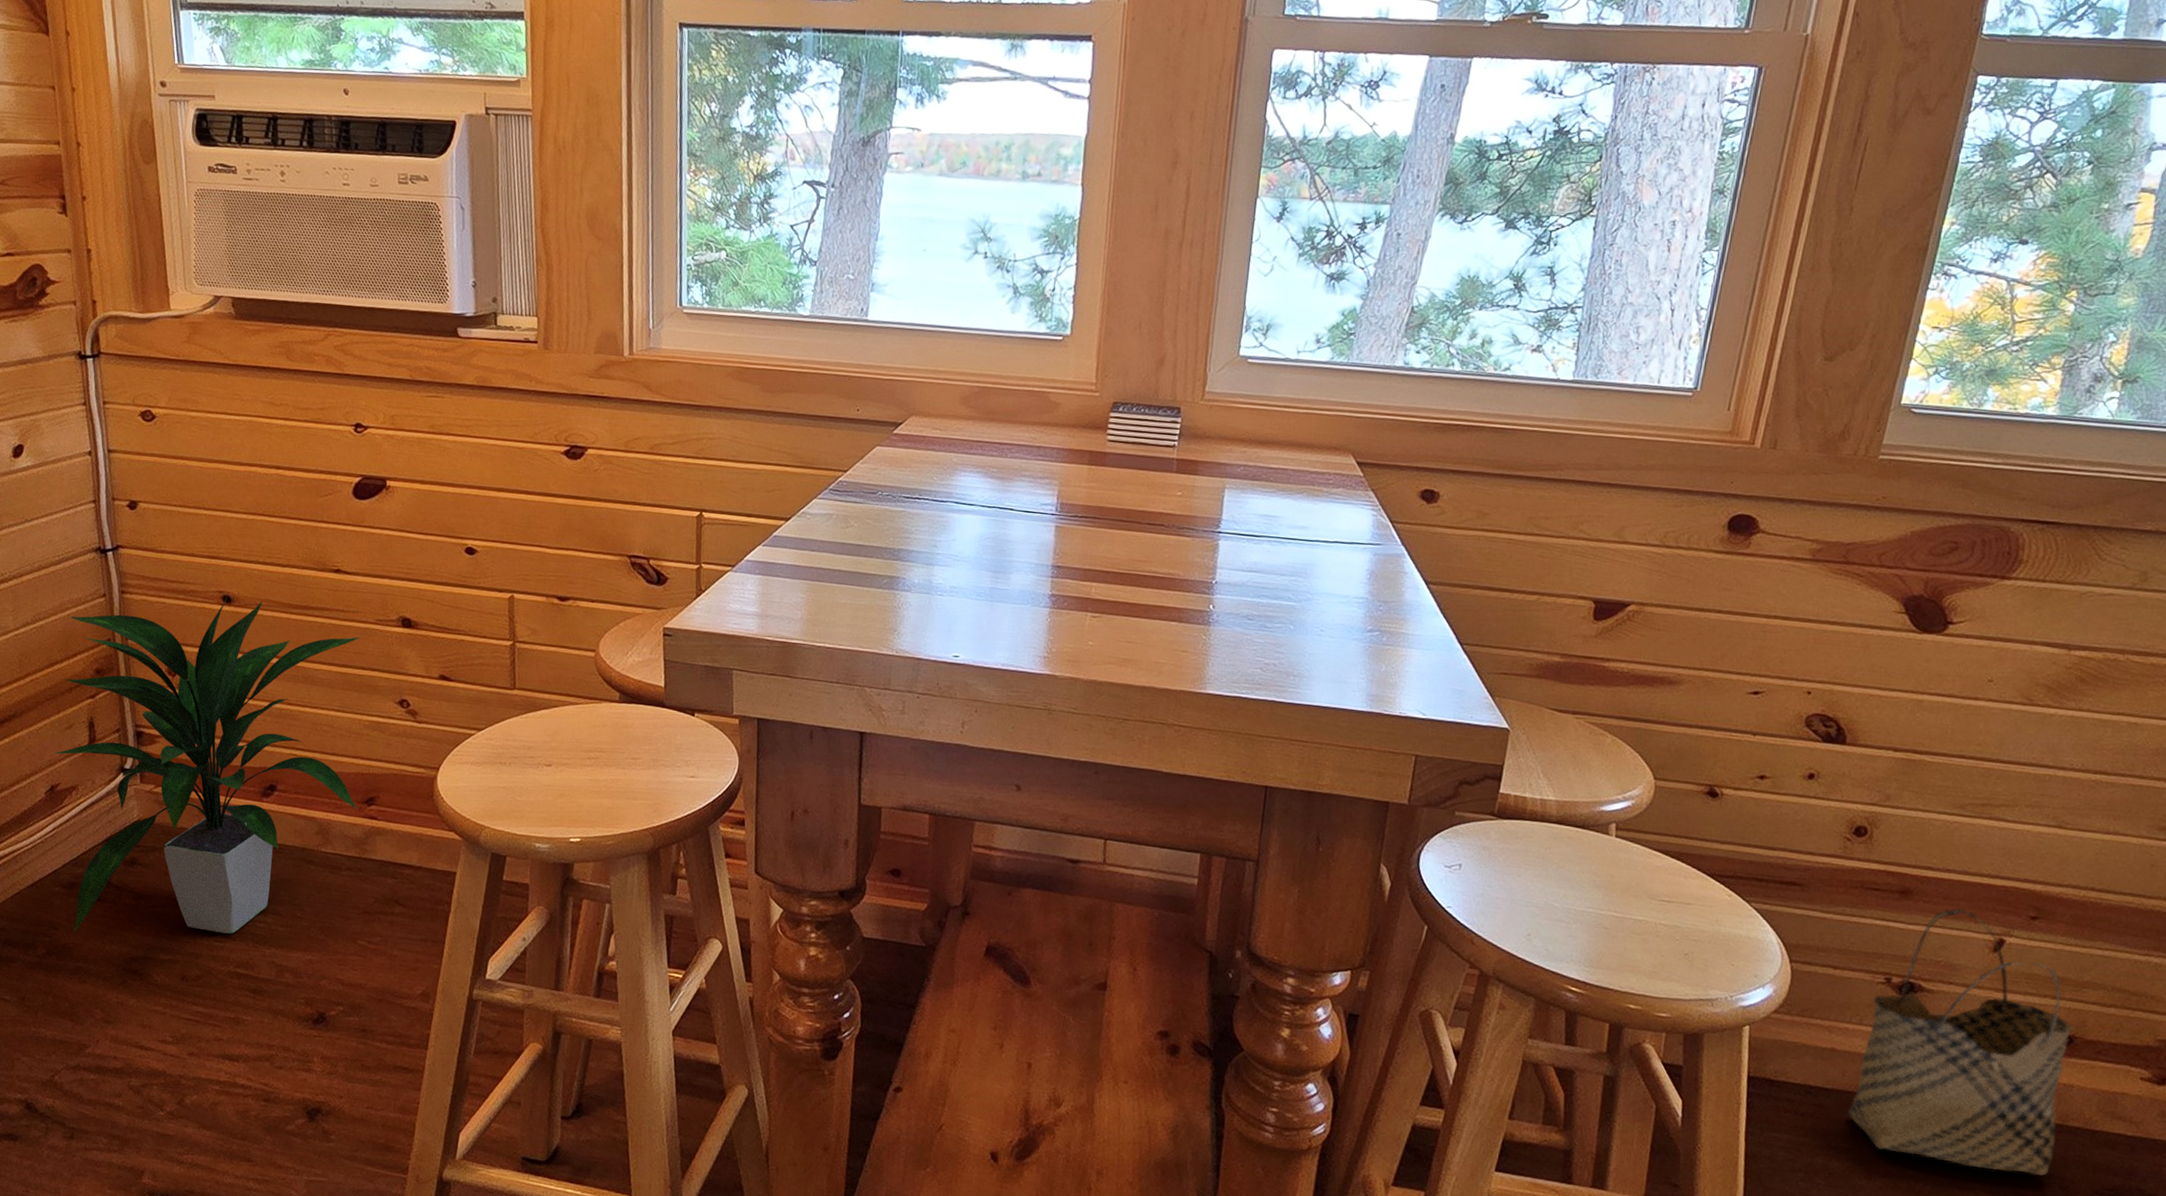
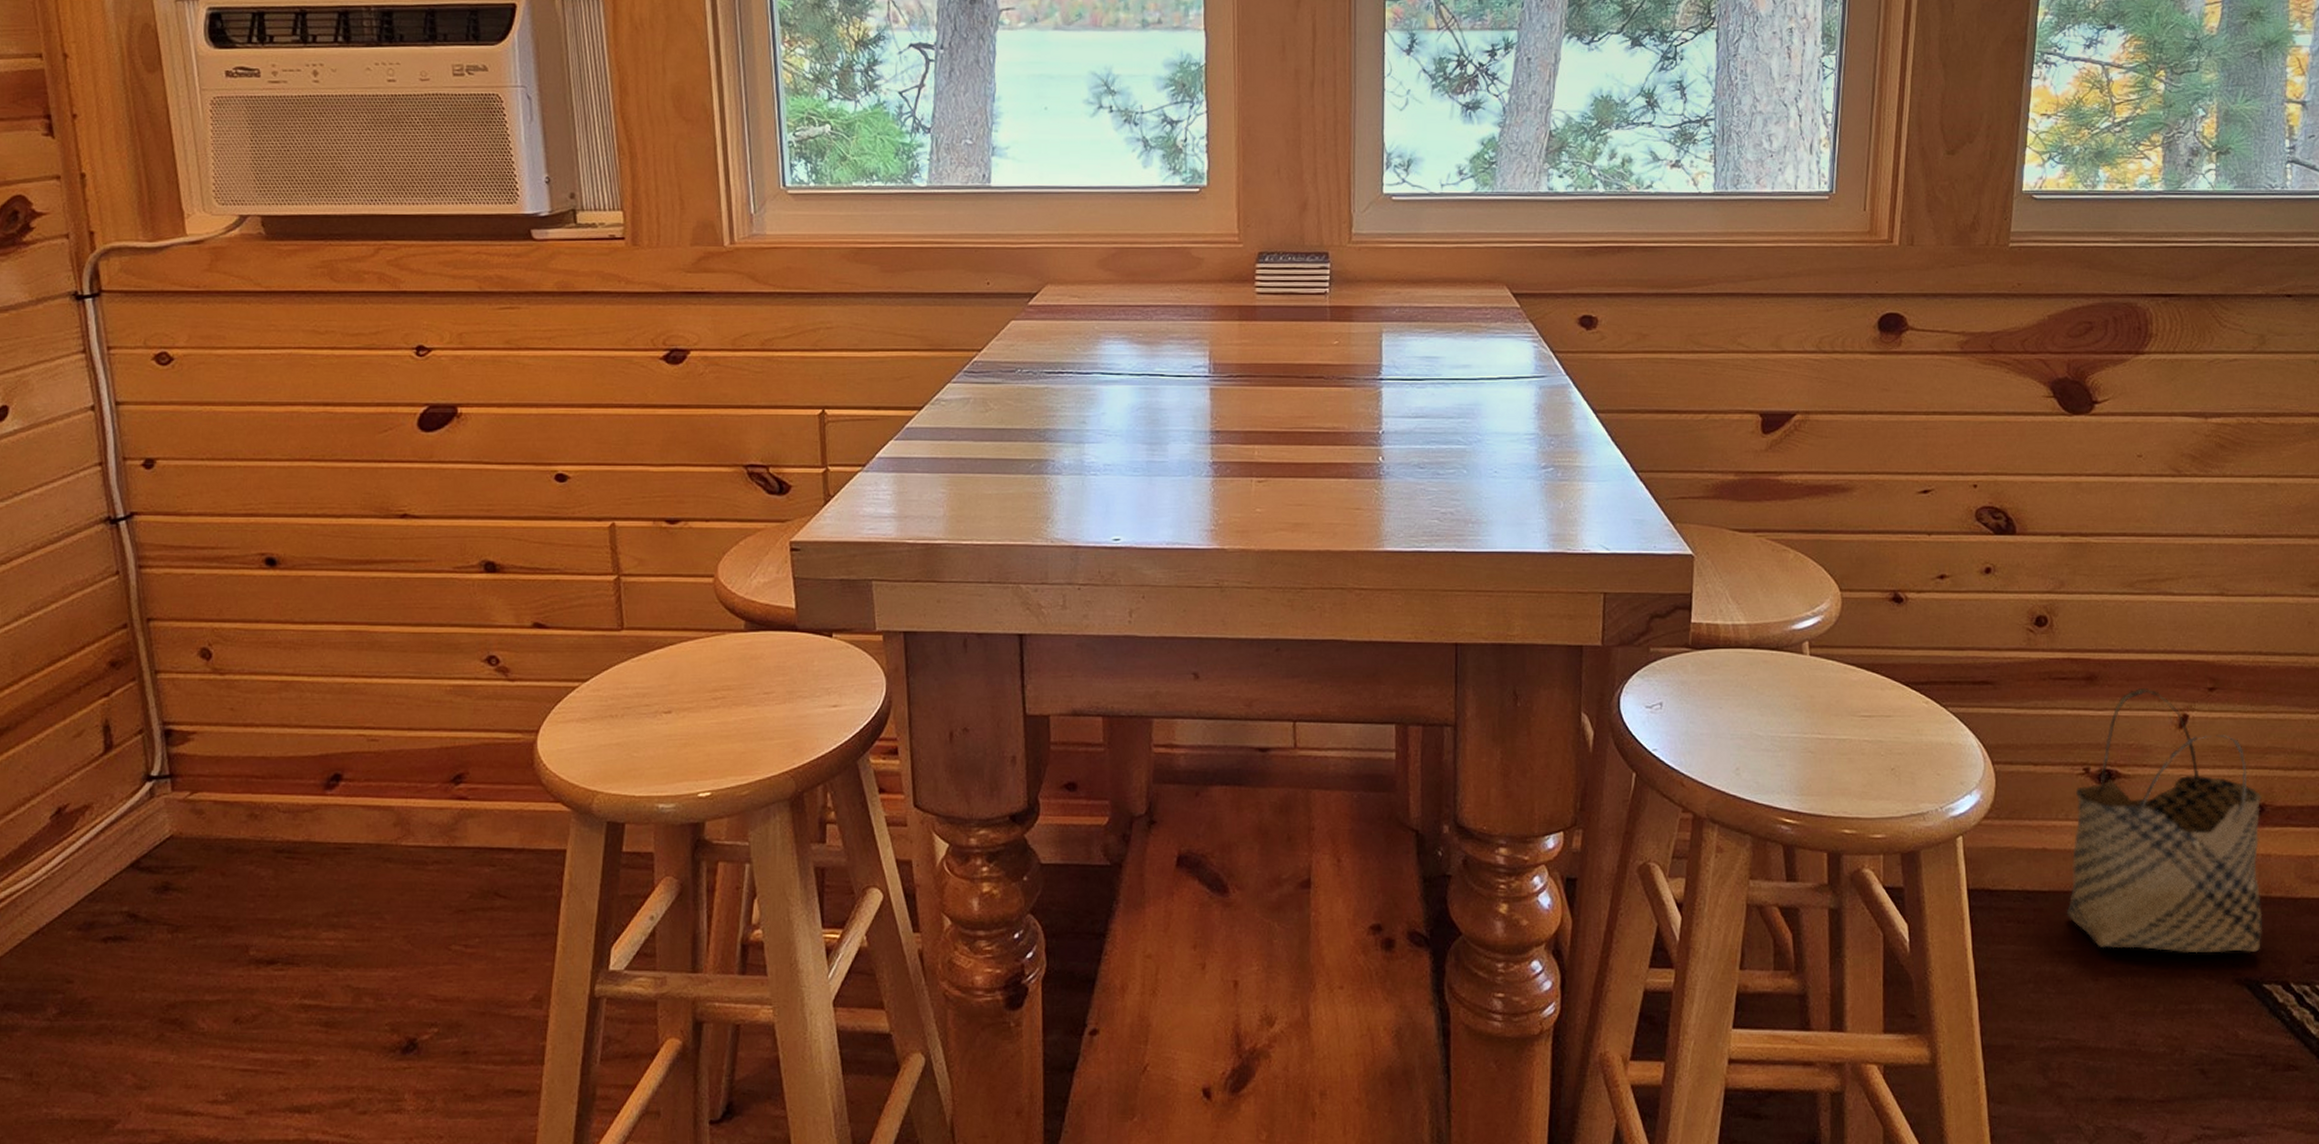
indoor plant: present [51,591,362,934] -> none [56,553,443,985]

